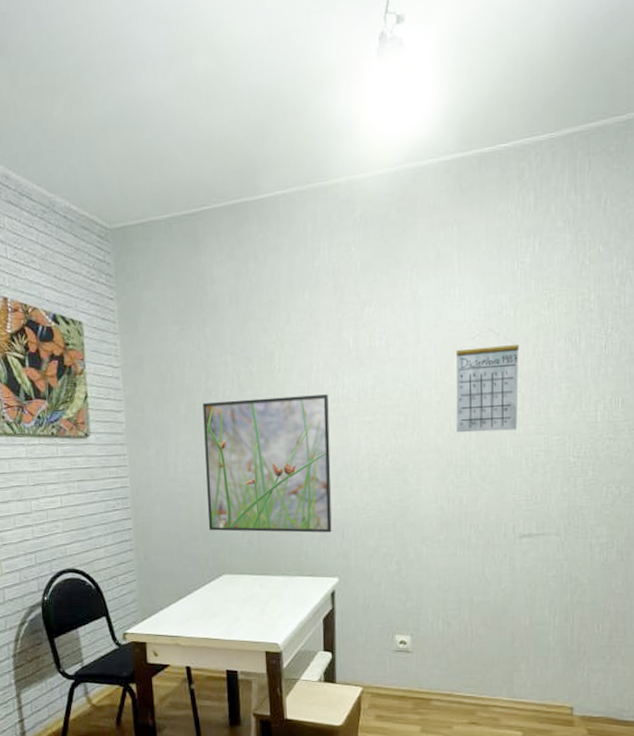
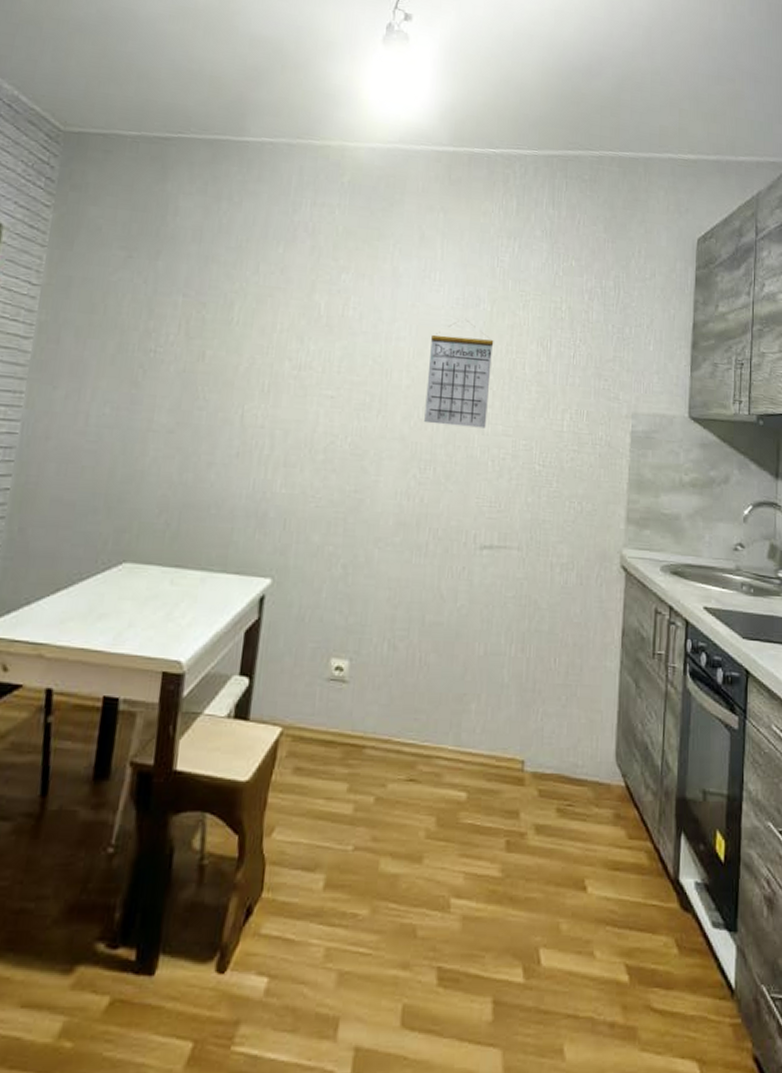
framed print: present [202,394,332,533] -> none [115,345,289,522]

